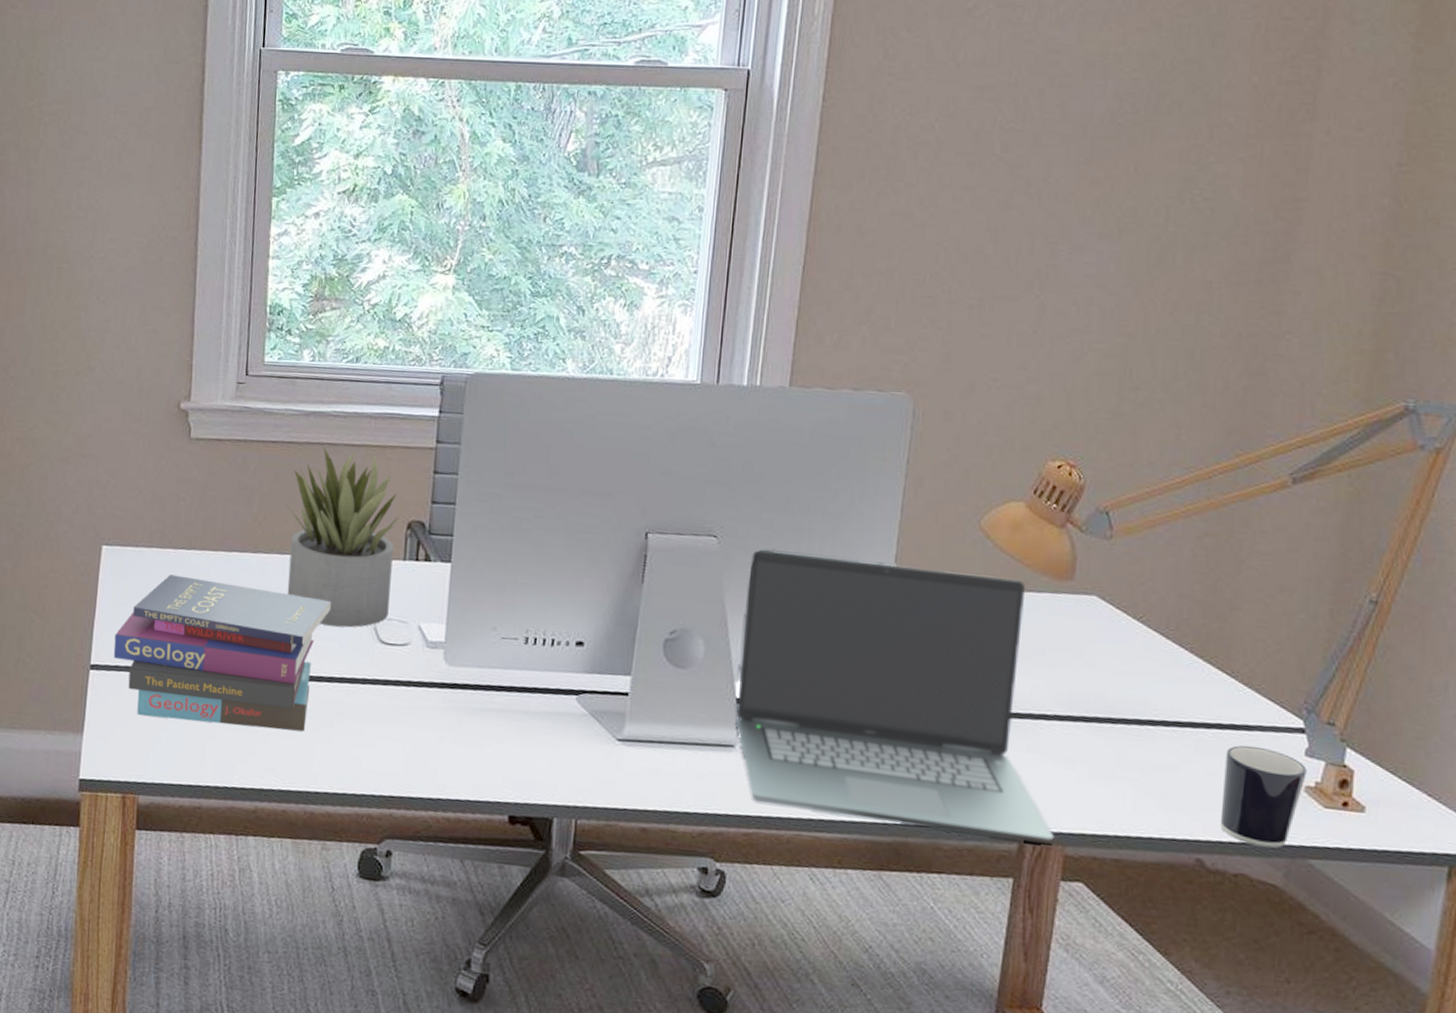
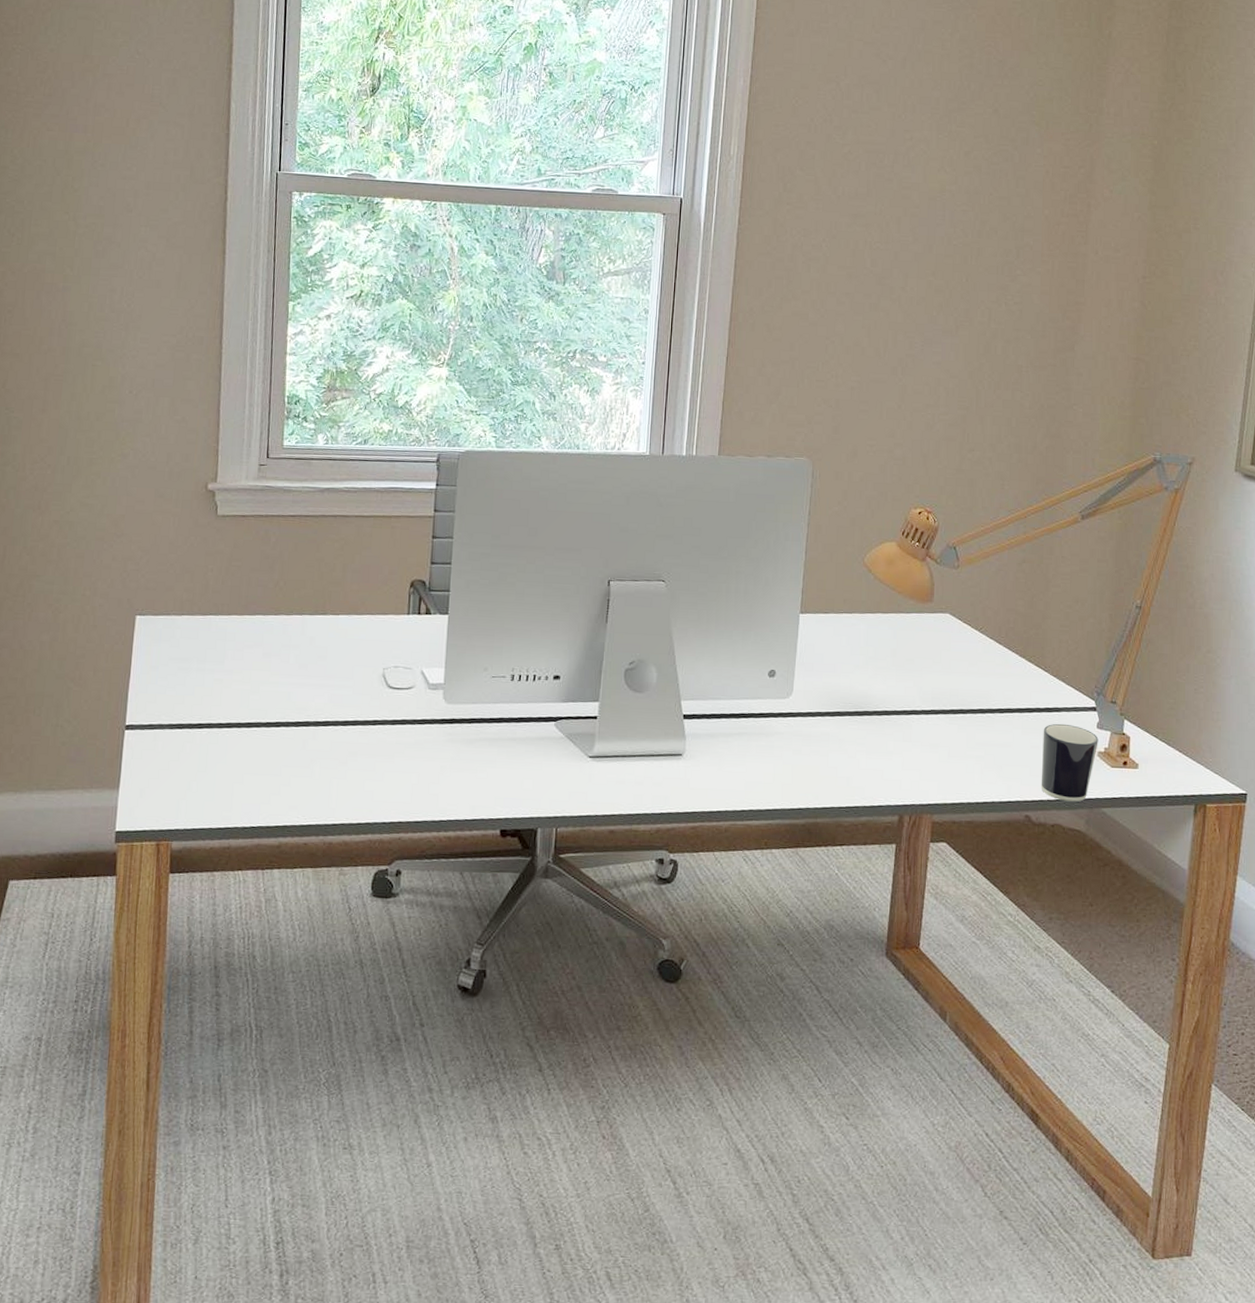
books: present [113,574,332,732] -> none [147,638,346,771]
succulent plant: present [286,447,400,628] -> none [304,519,404,676]
laptop: present [735,549,1054,845] -> none [683,590,925,815]

